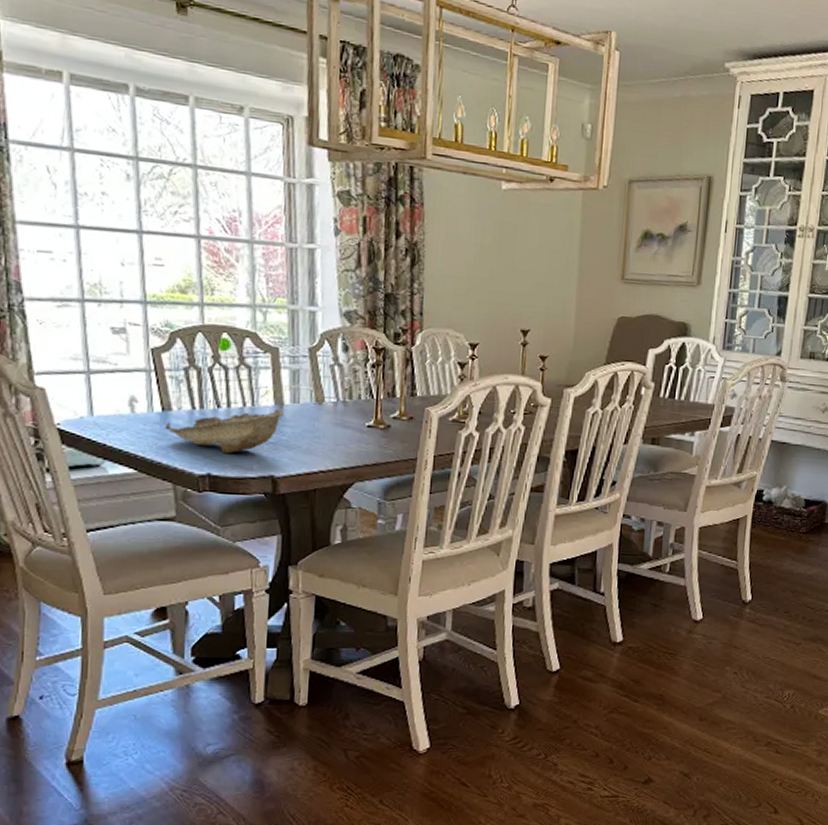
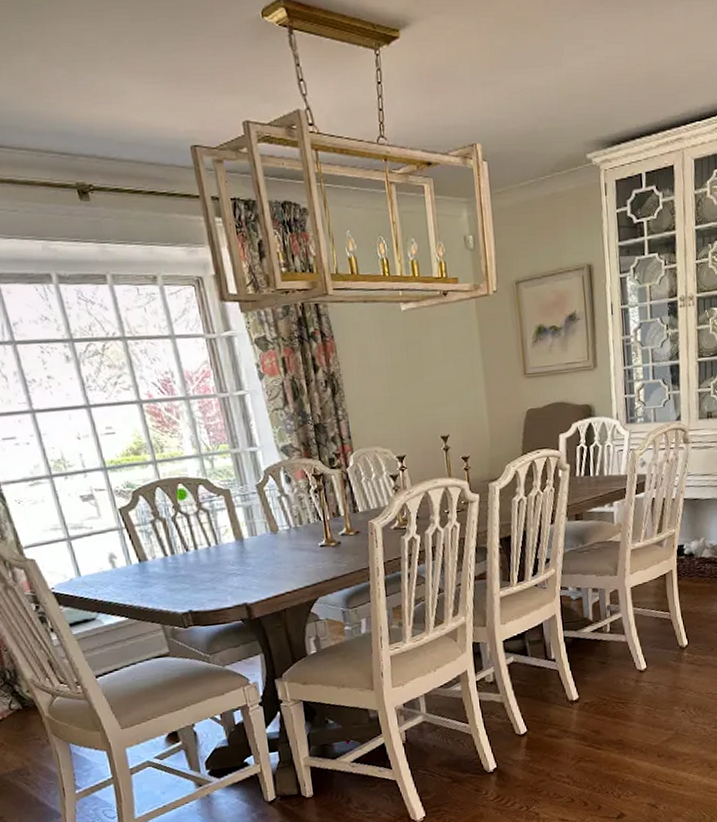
decorative bowl: present [166,409,285,454] -> none [145,544,246,591]

